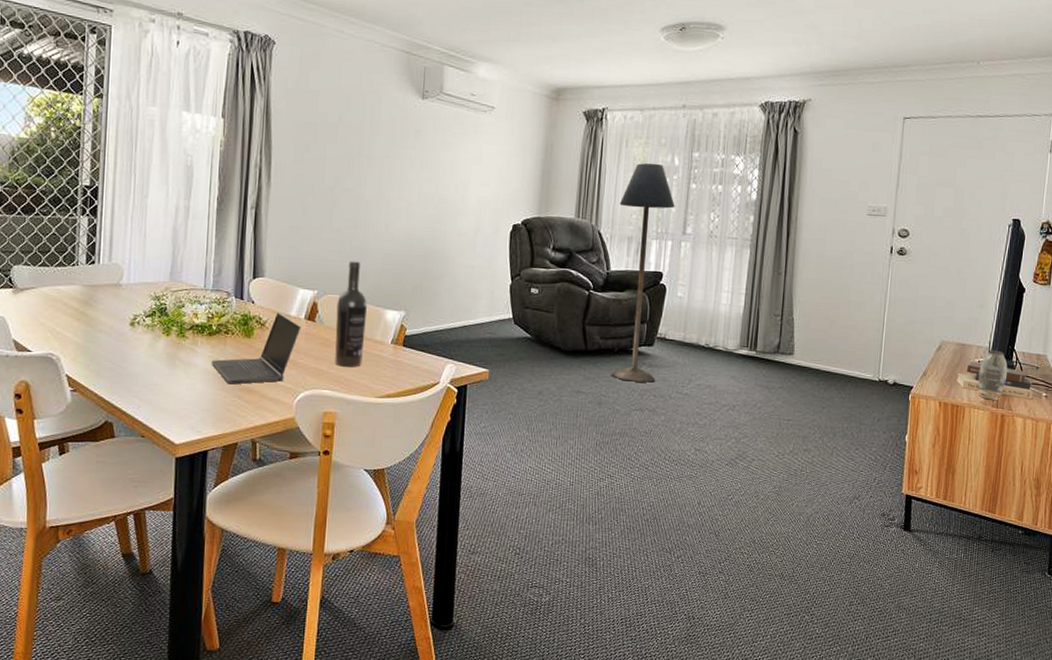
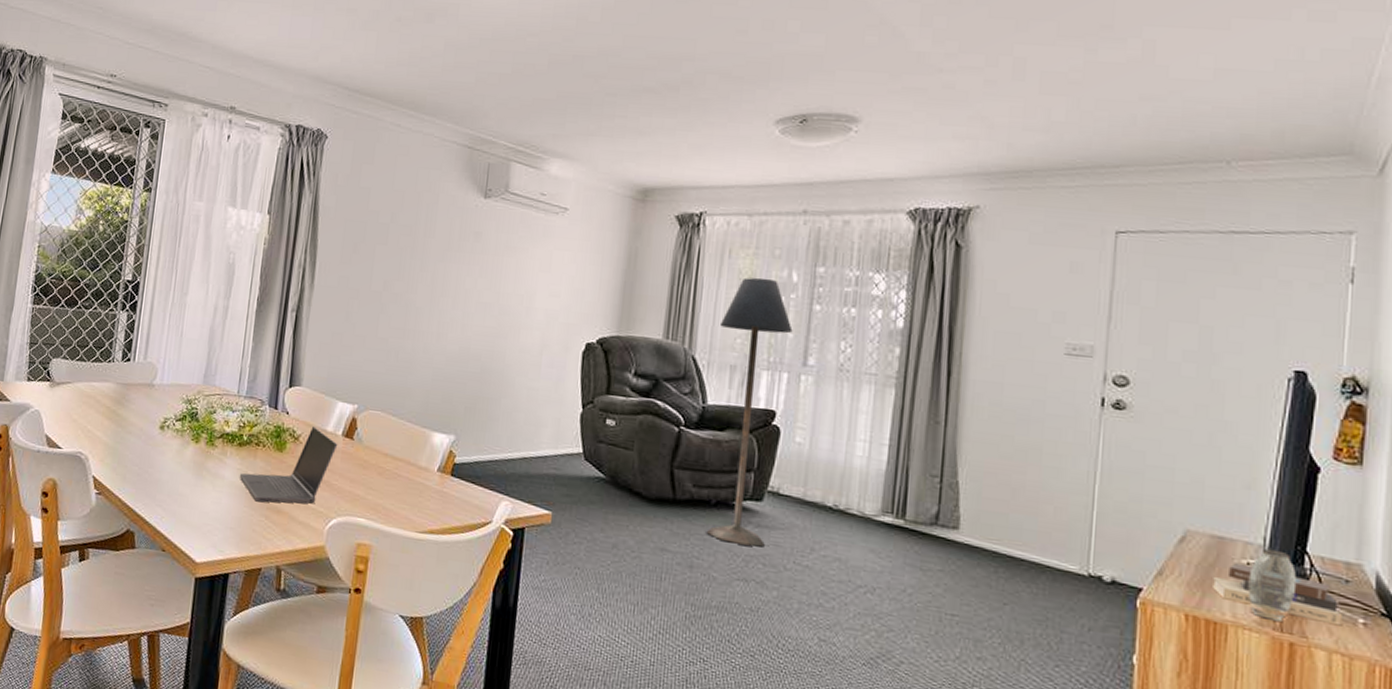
wine bottle: present [335,261,367,367] -> none [372,374,412,495]

